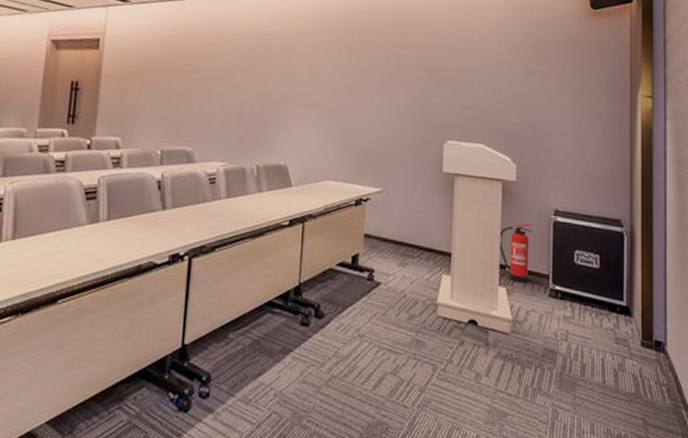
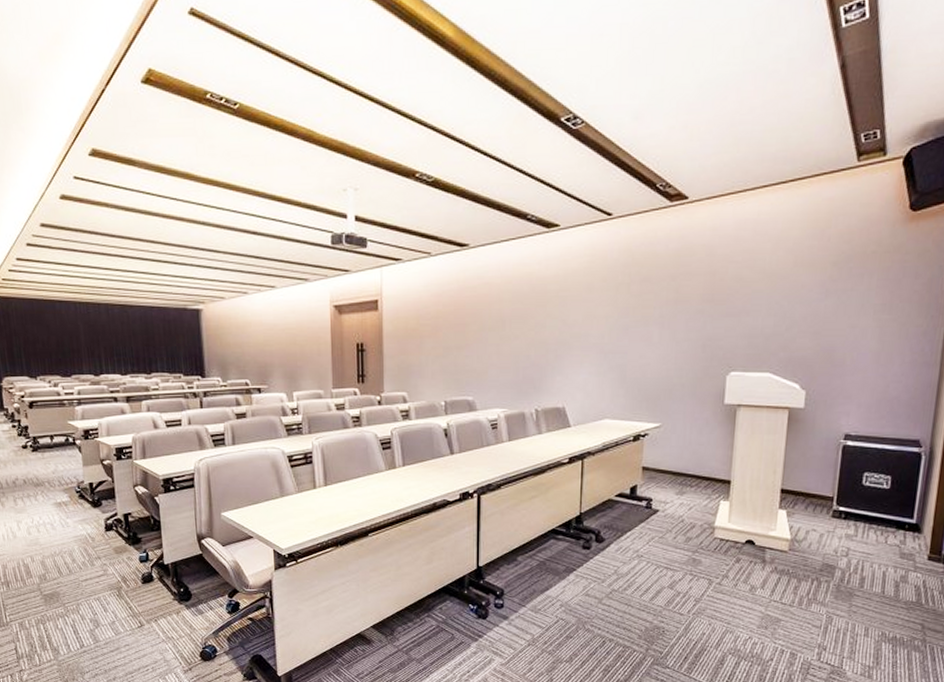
fire extinguisher: present [498,223,533,282] -> none [780,449,819,505]

